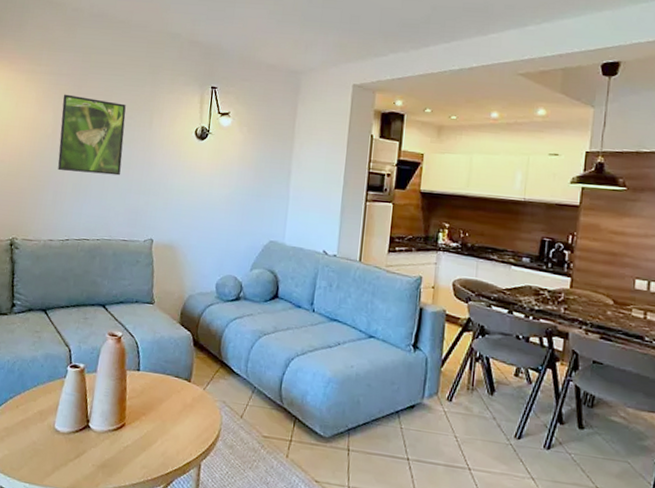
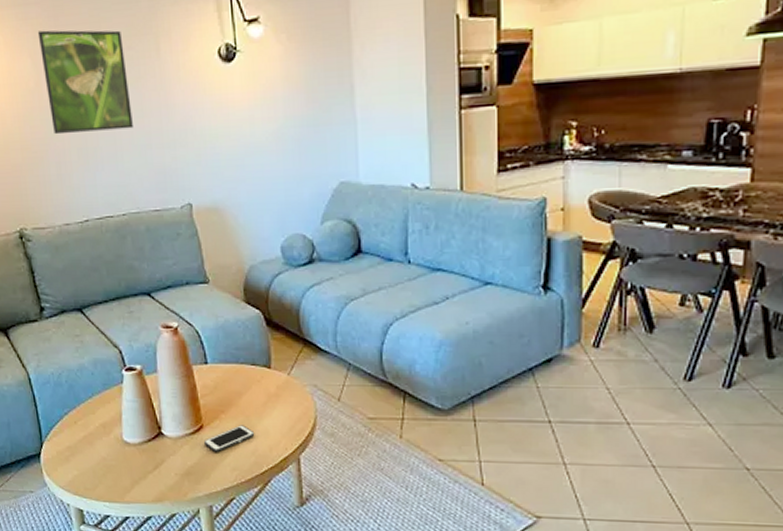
cell phone: none [123,427,167,450] -> present [204,425,255,452]

